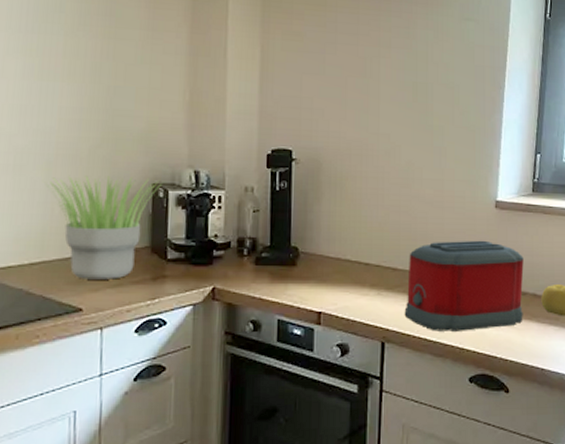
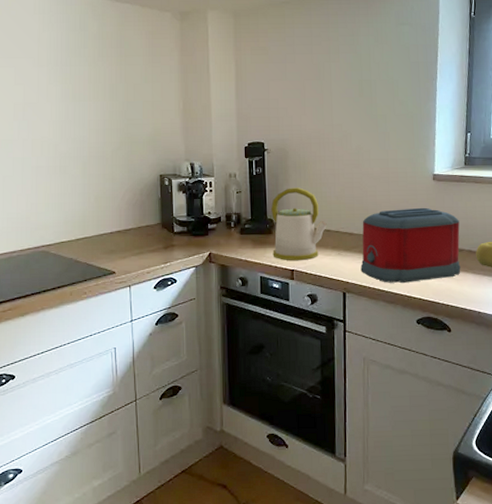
potted plant: present [46,175,161,280] -> none [84,170,166,250]
kettle: none [295,208,365,301] -> present [271,187,327,261]

